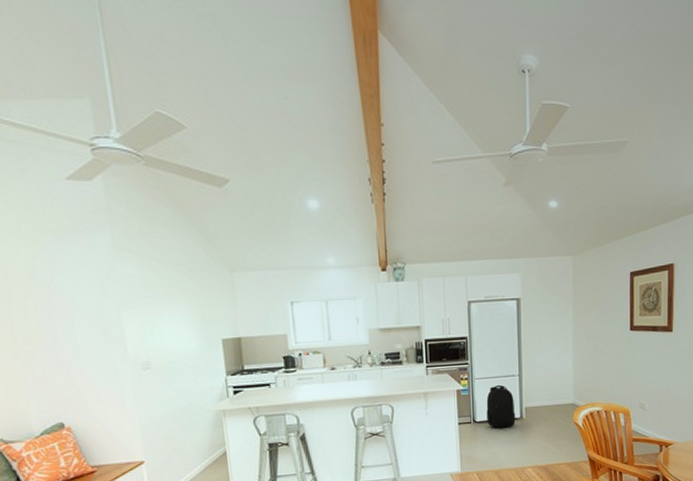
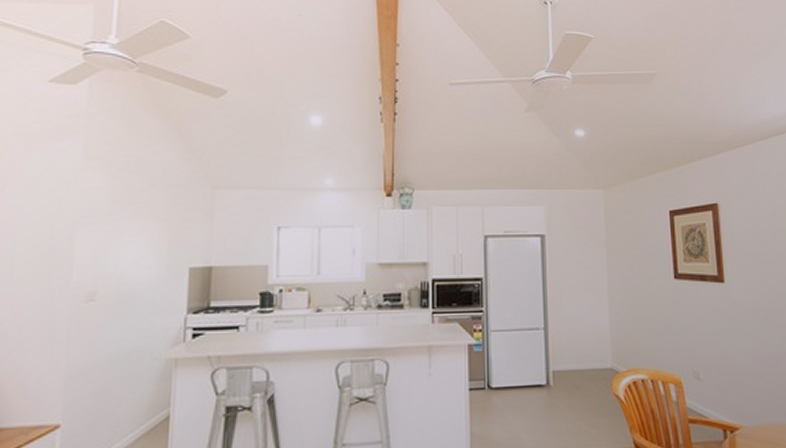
backpack: present [486,385,516,429] -> none [504,341,541,398]

